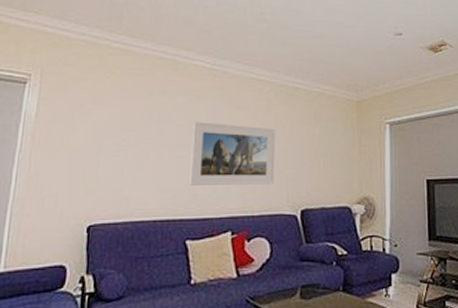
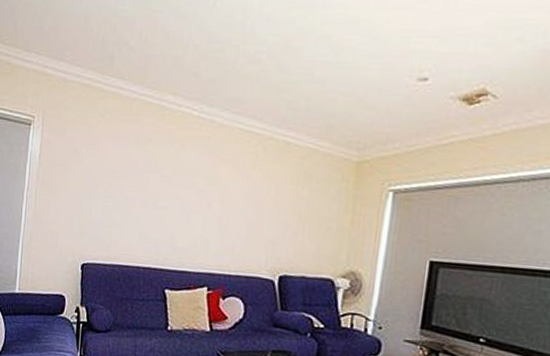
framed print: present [190,122,276,185] -> none [171,173,261,246]

